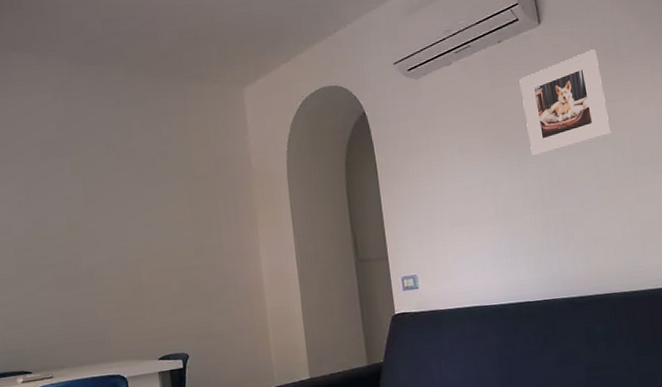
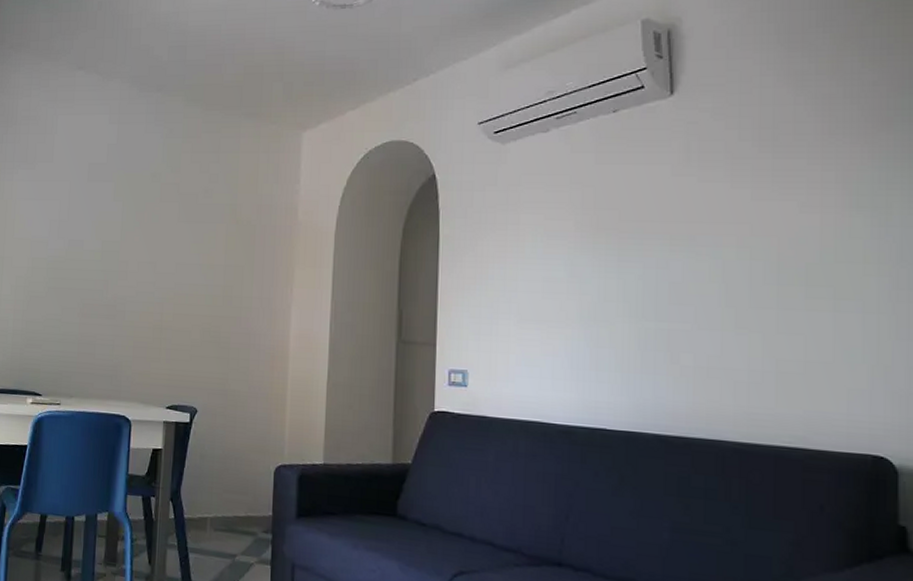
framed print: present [519,49,611,156] -> none [634,133,752,253]

